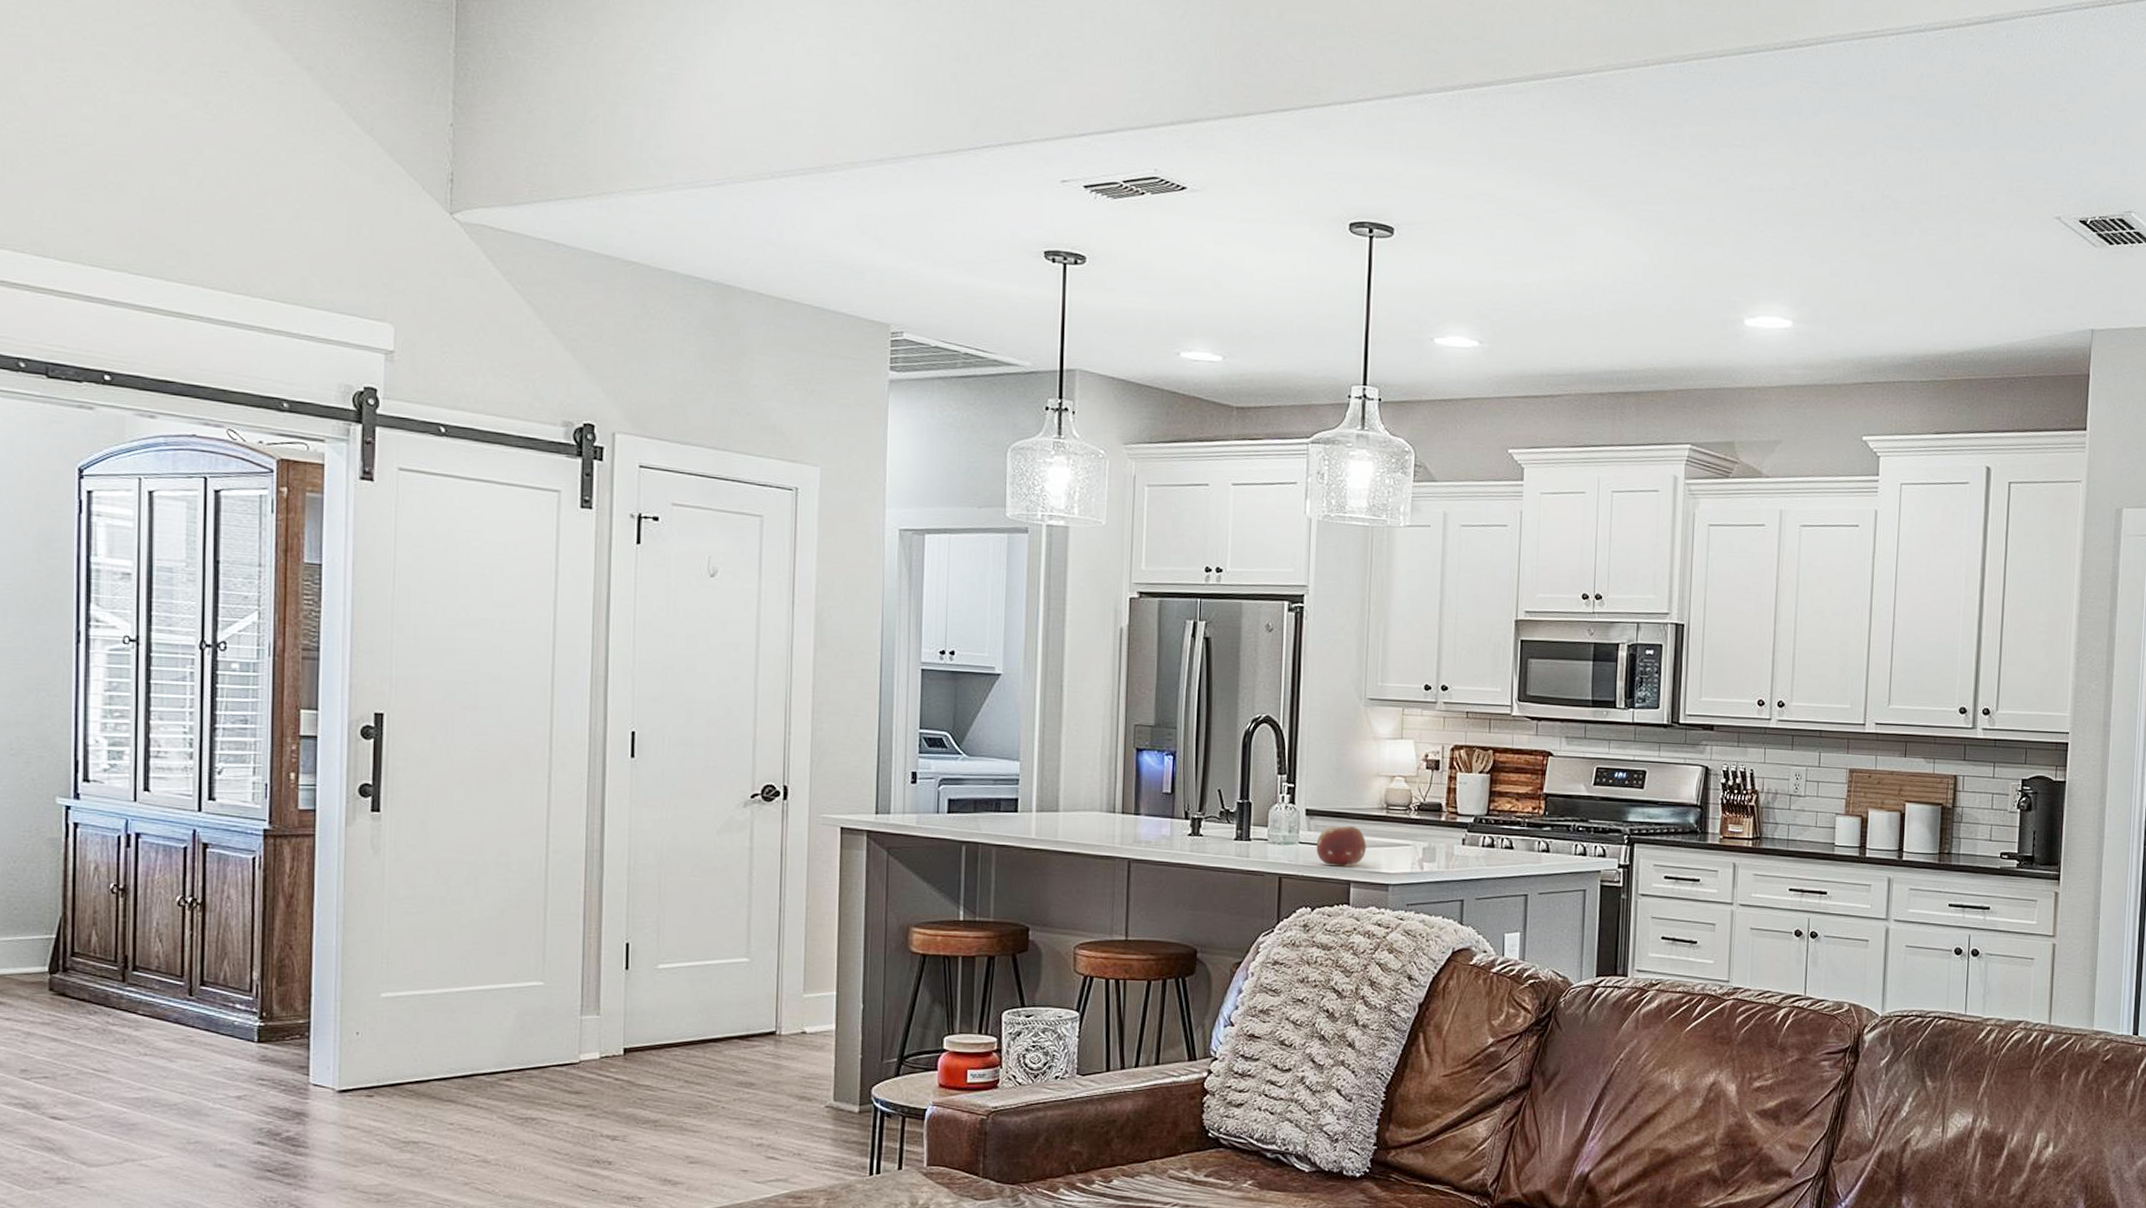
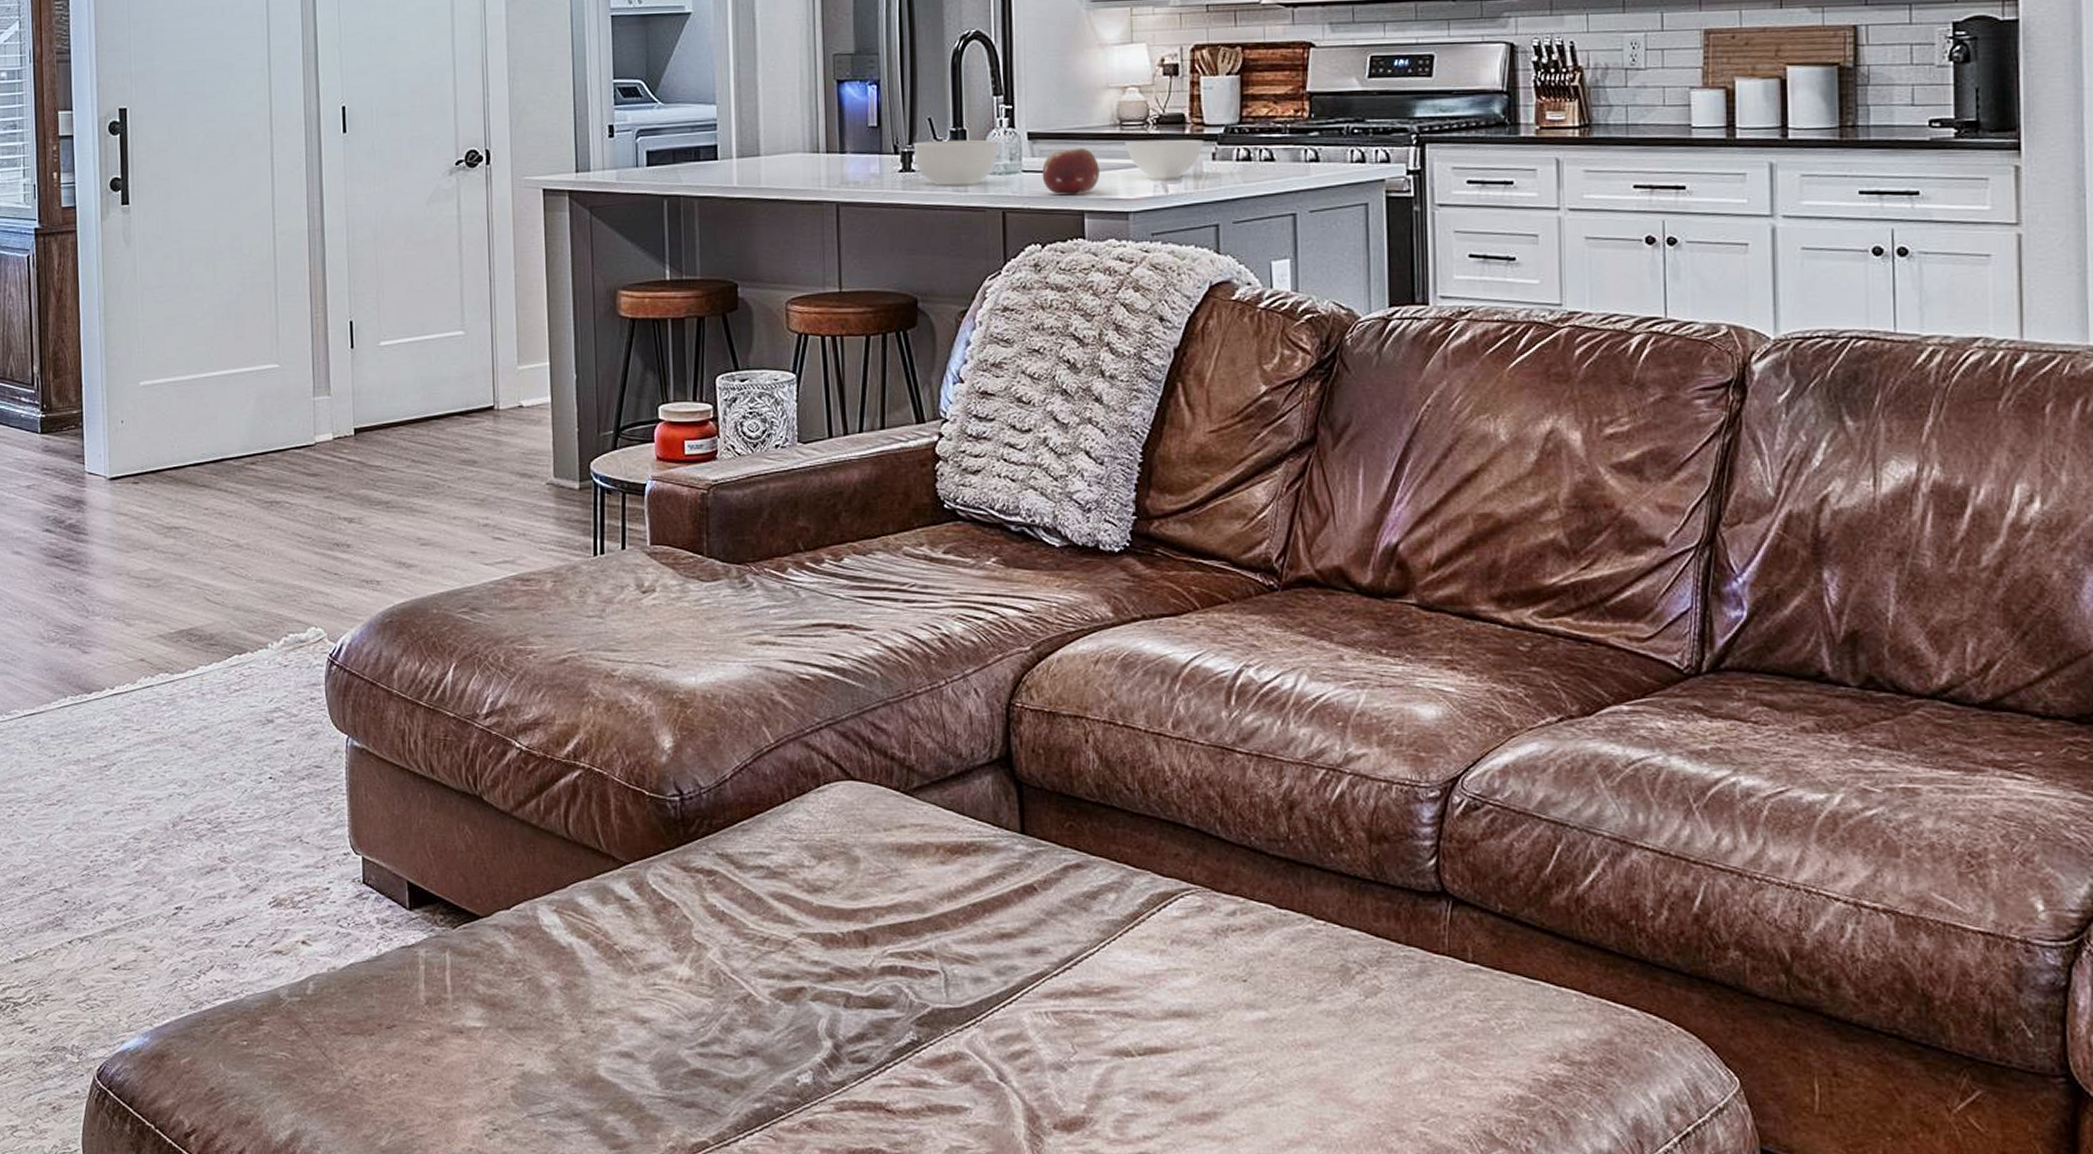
bowl: none [1202,809,1280,853] -> present [913,139,999,187]
bowl: none [1390,823,1457,861] -> present [1125,139,1205,182]

